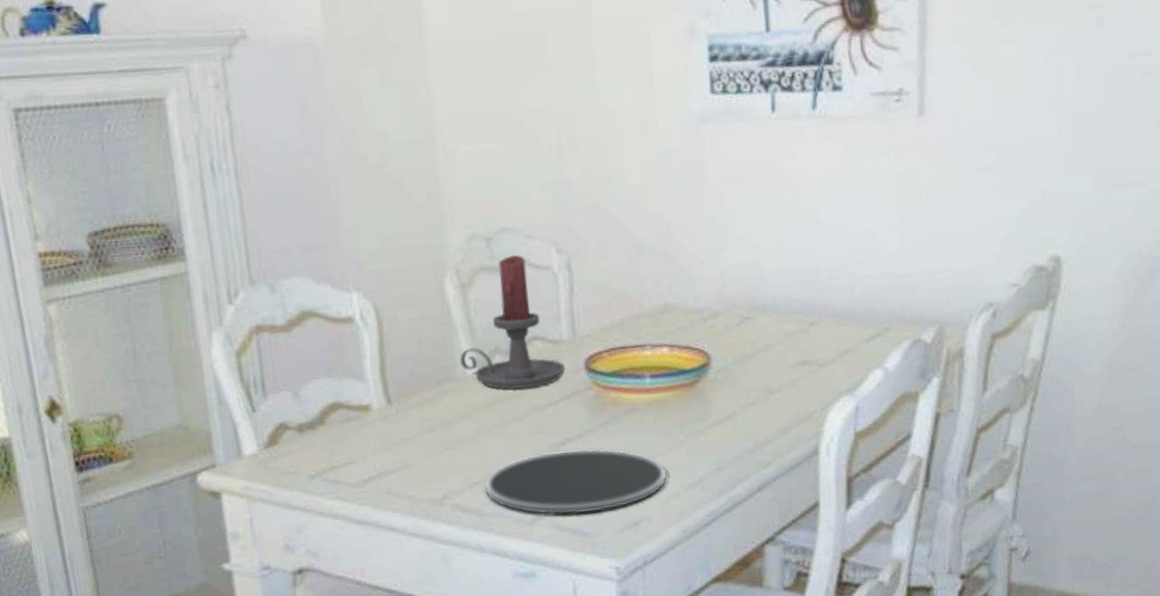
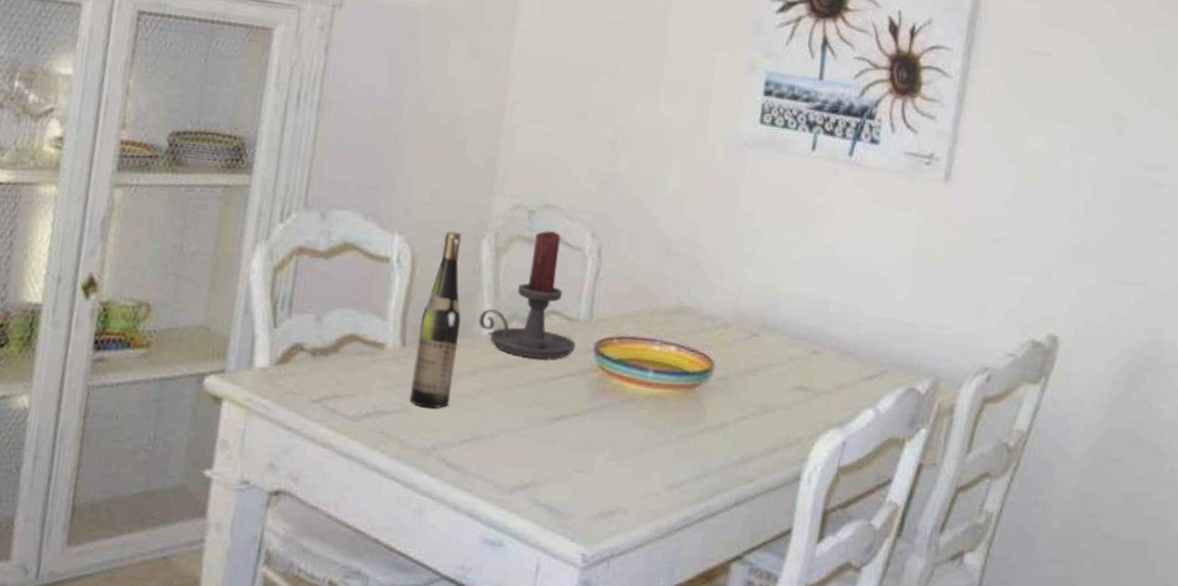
wine bottle: none [400,276,450,460] -> present [410,231,462,409]
plate: present [484,448,667,516] -> none [472,423,651,495]

